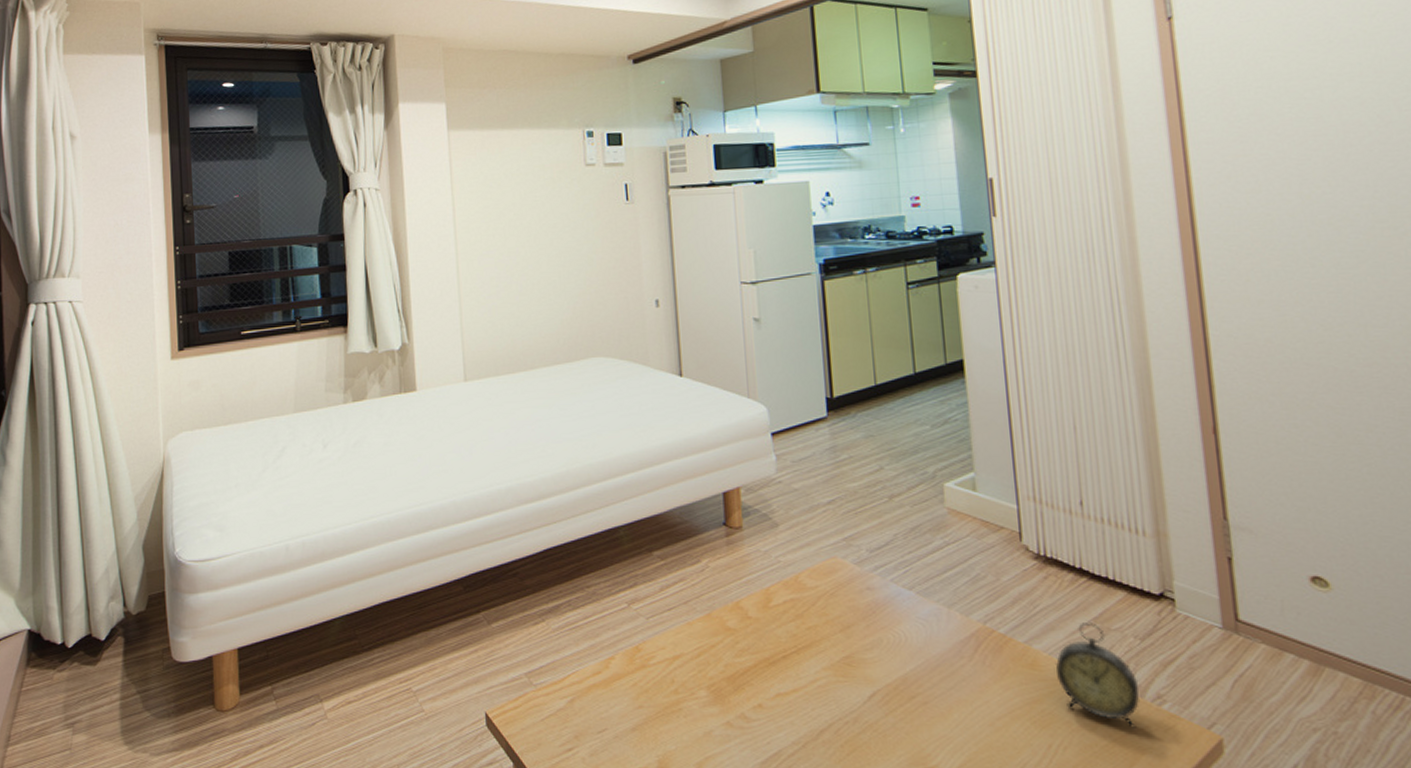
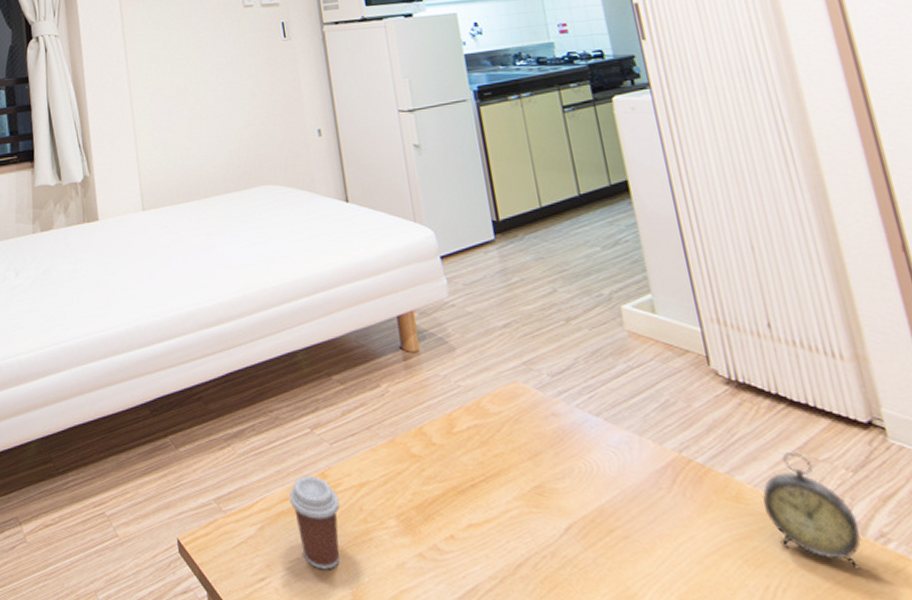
coffee cup: none [602,649,652,739] -> present [289,476,340,570]

